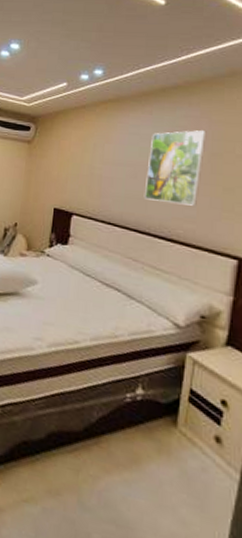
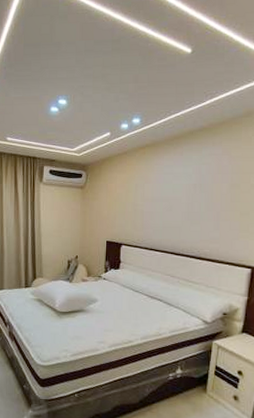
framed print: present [145,129,207,206] -> none [179,165,228,229]

